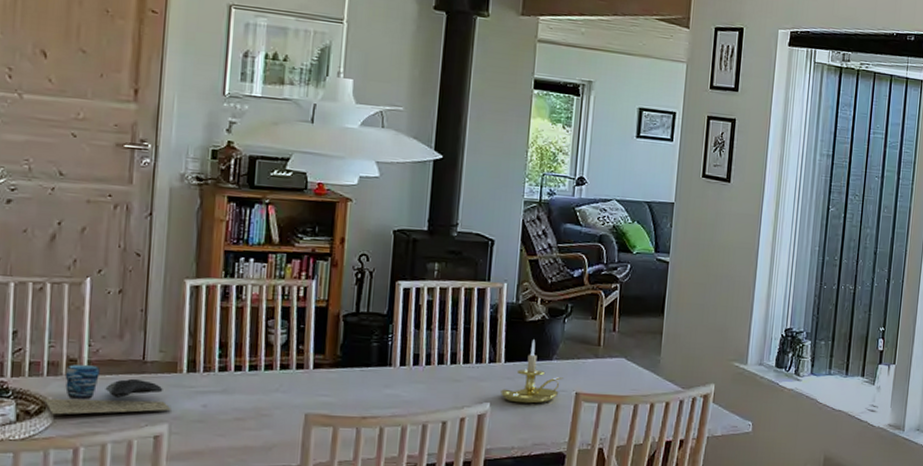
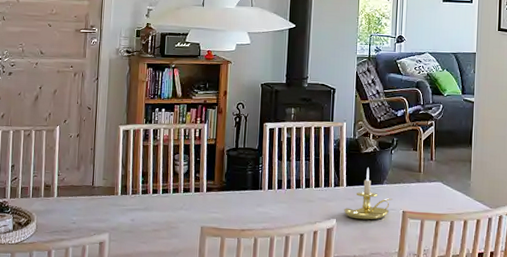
cup: present [44,365,171,415] -> none [30,189,111,226]

